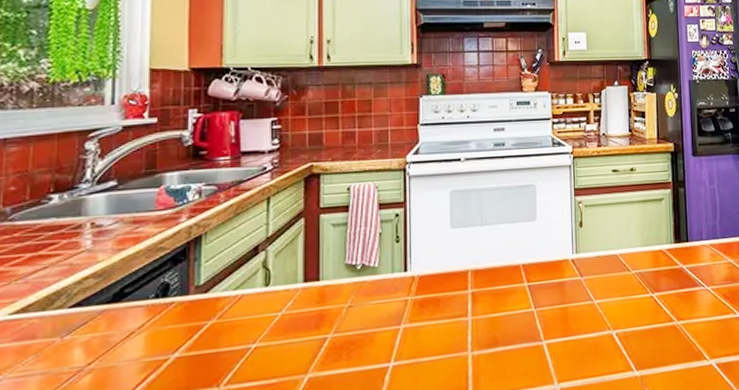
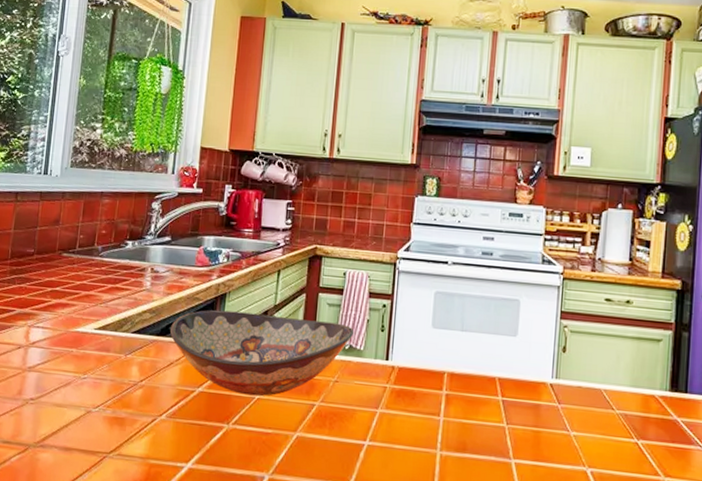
decorative bowl: none [125,243,366,348] -> present [169,310,355,397]

